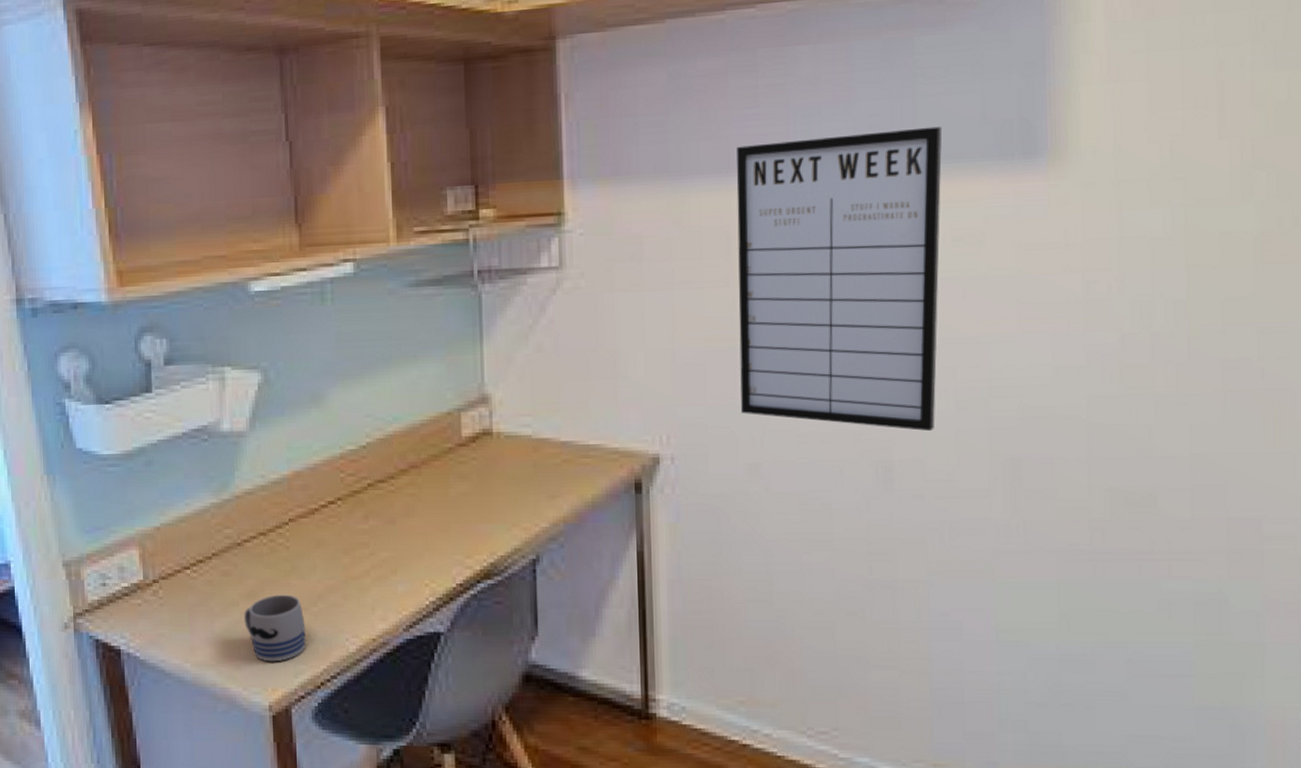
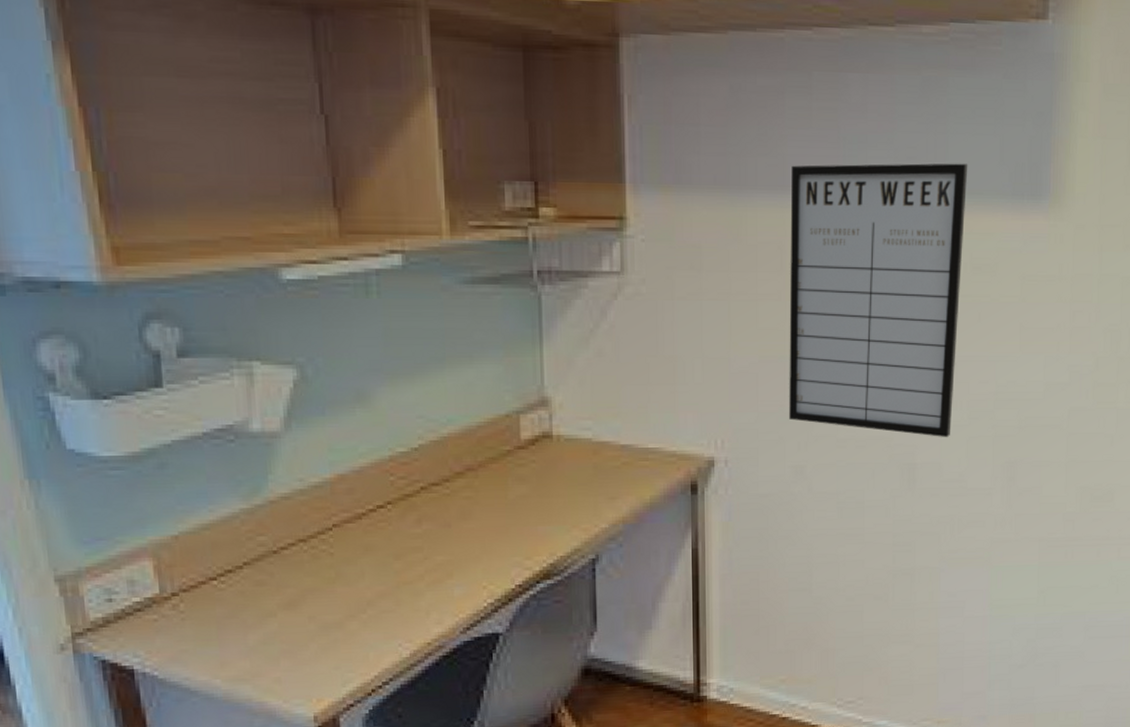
mug: present [244,594,306,662] -> none [283,602,355,673]

